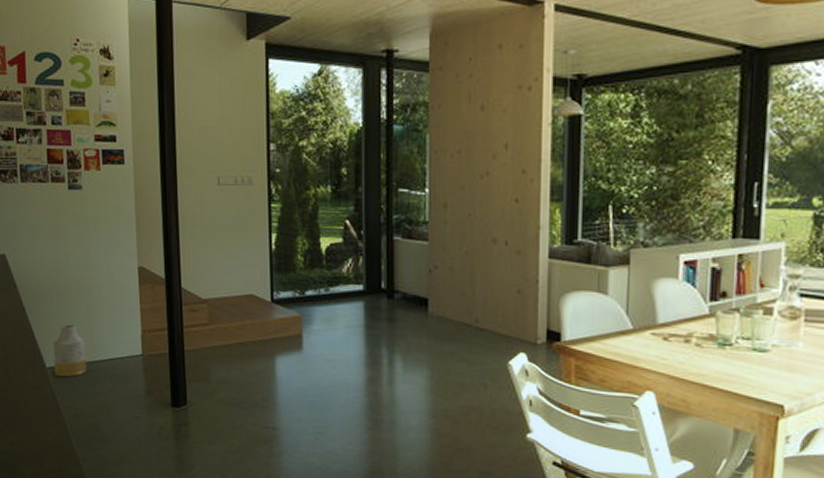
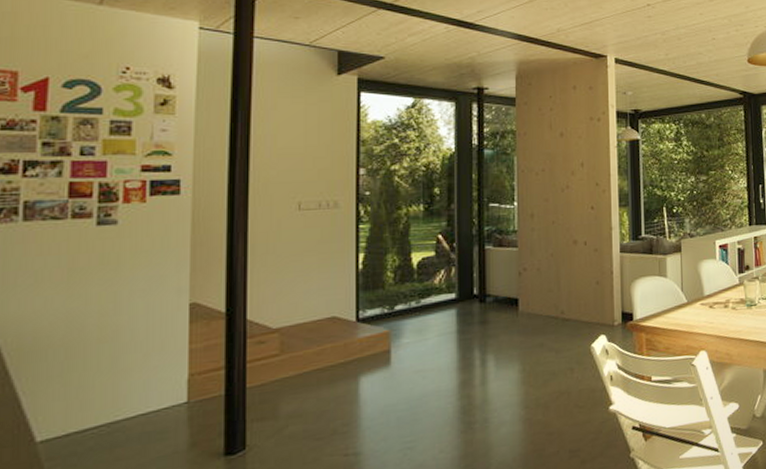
vase: present [52,324,87,378] -> none [49,381,103,451]

